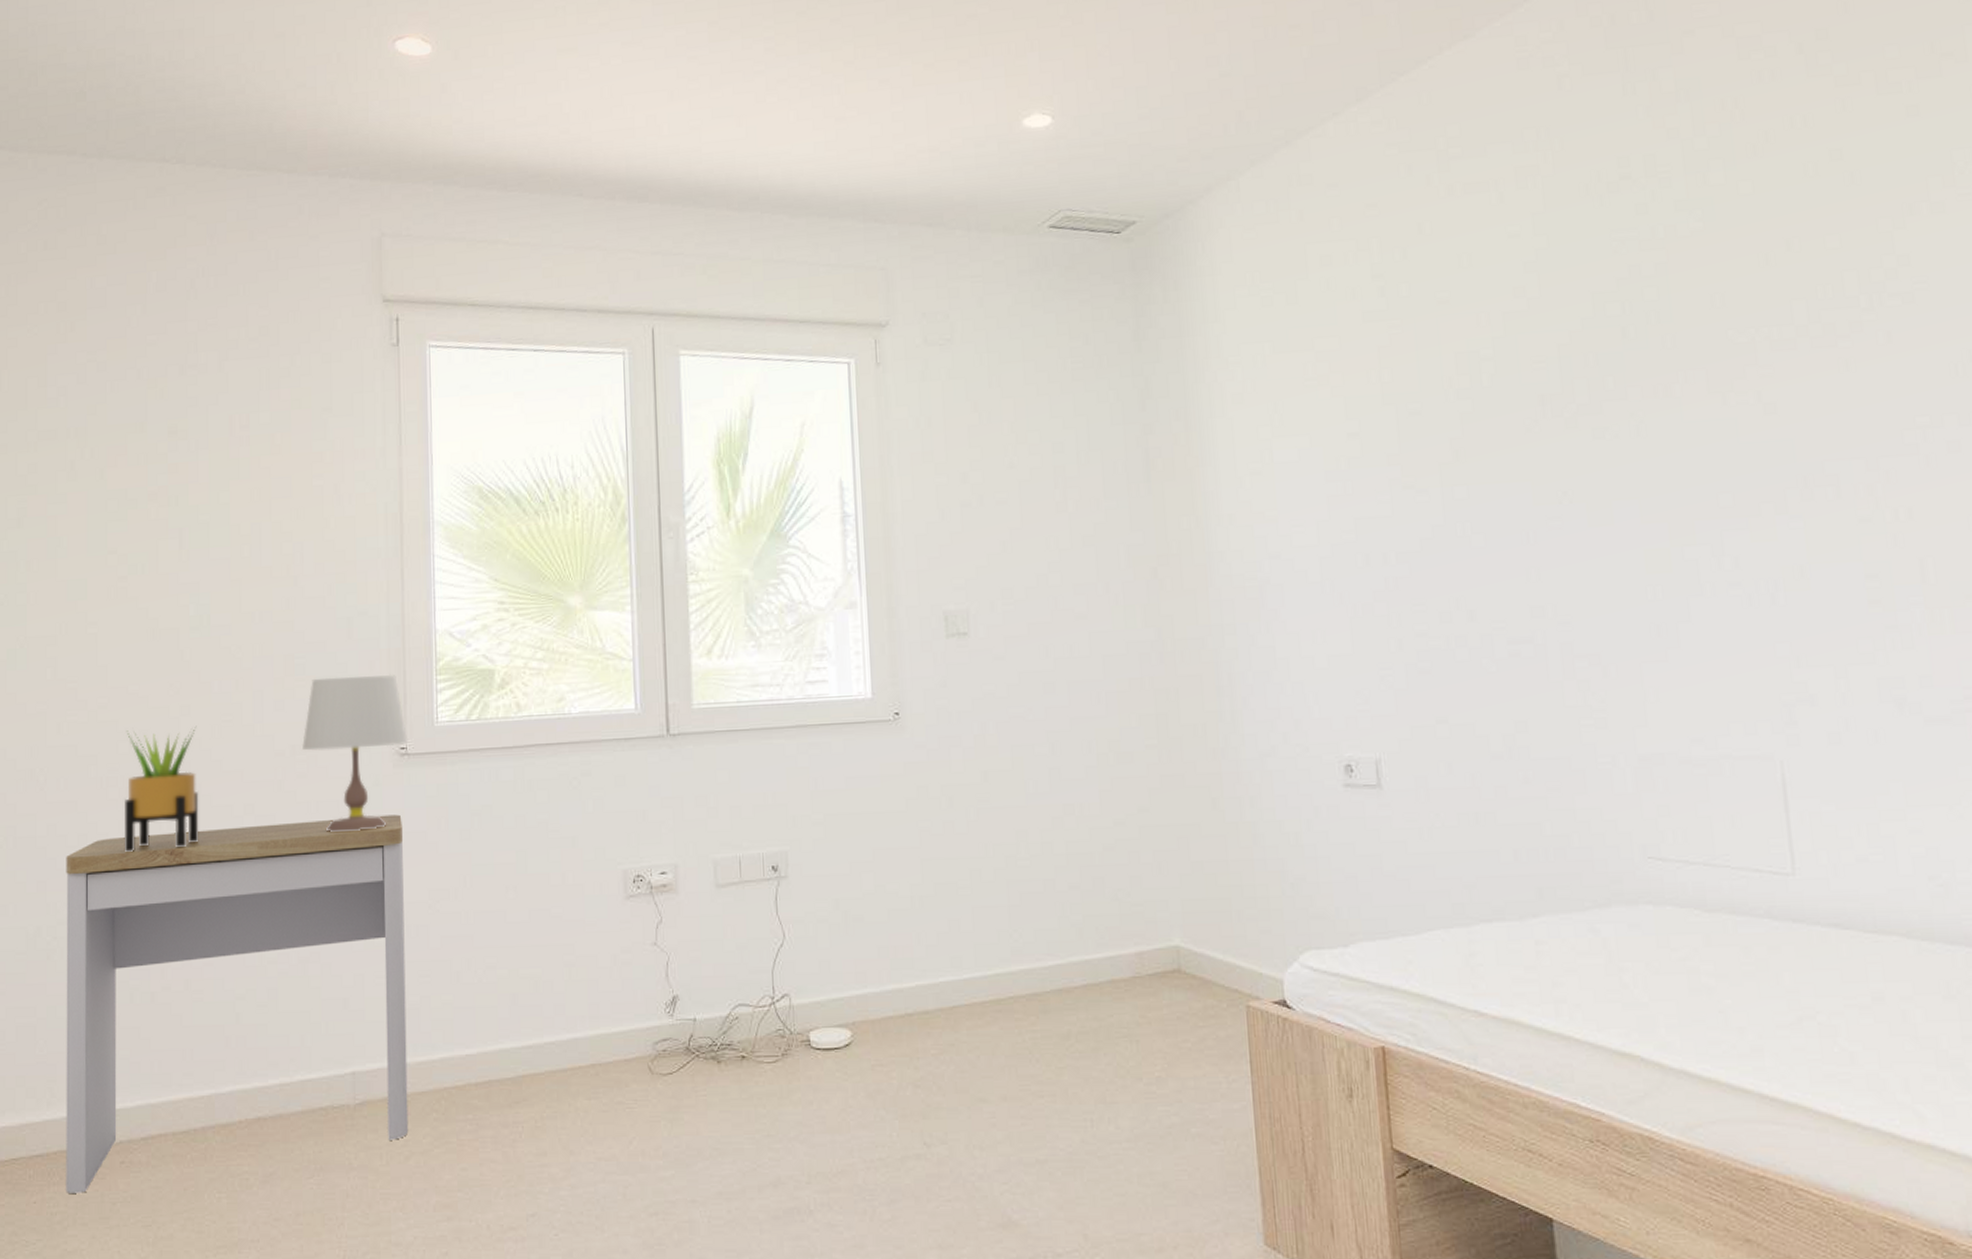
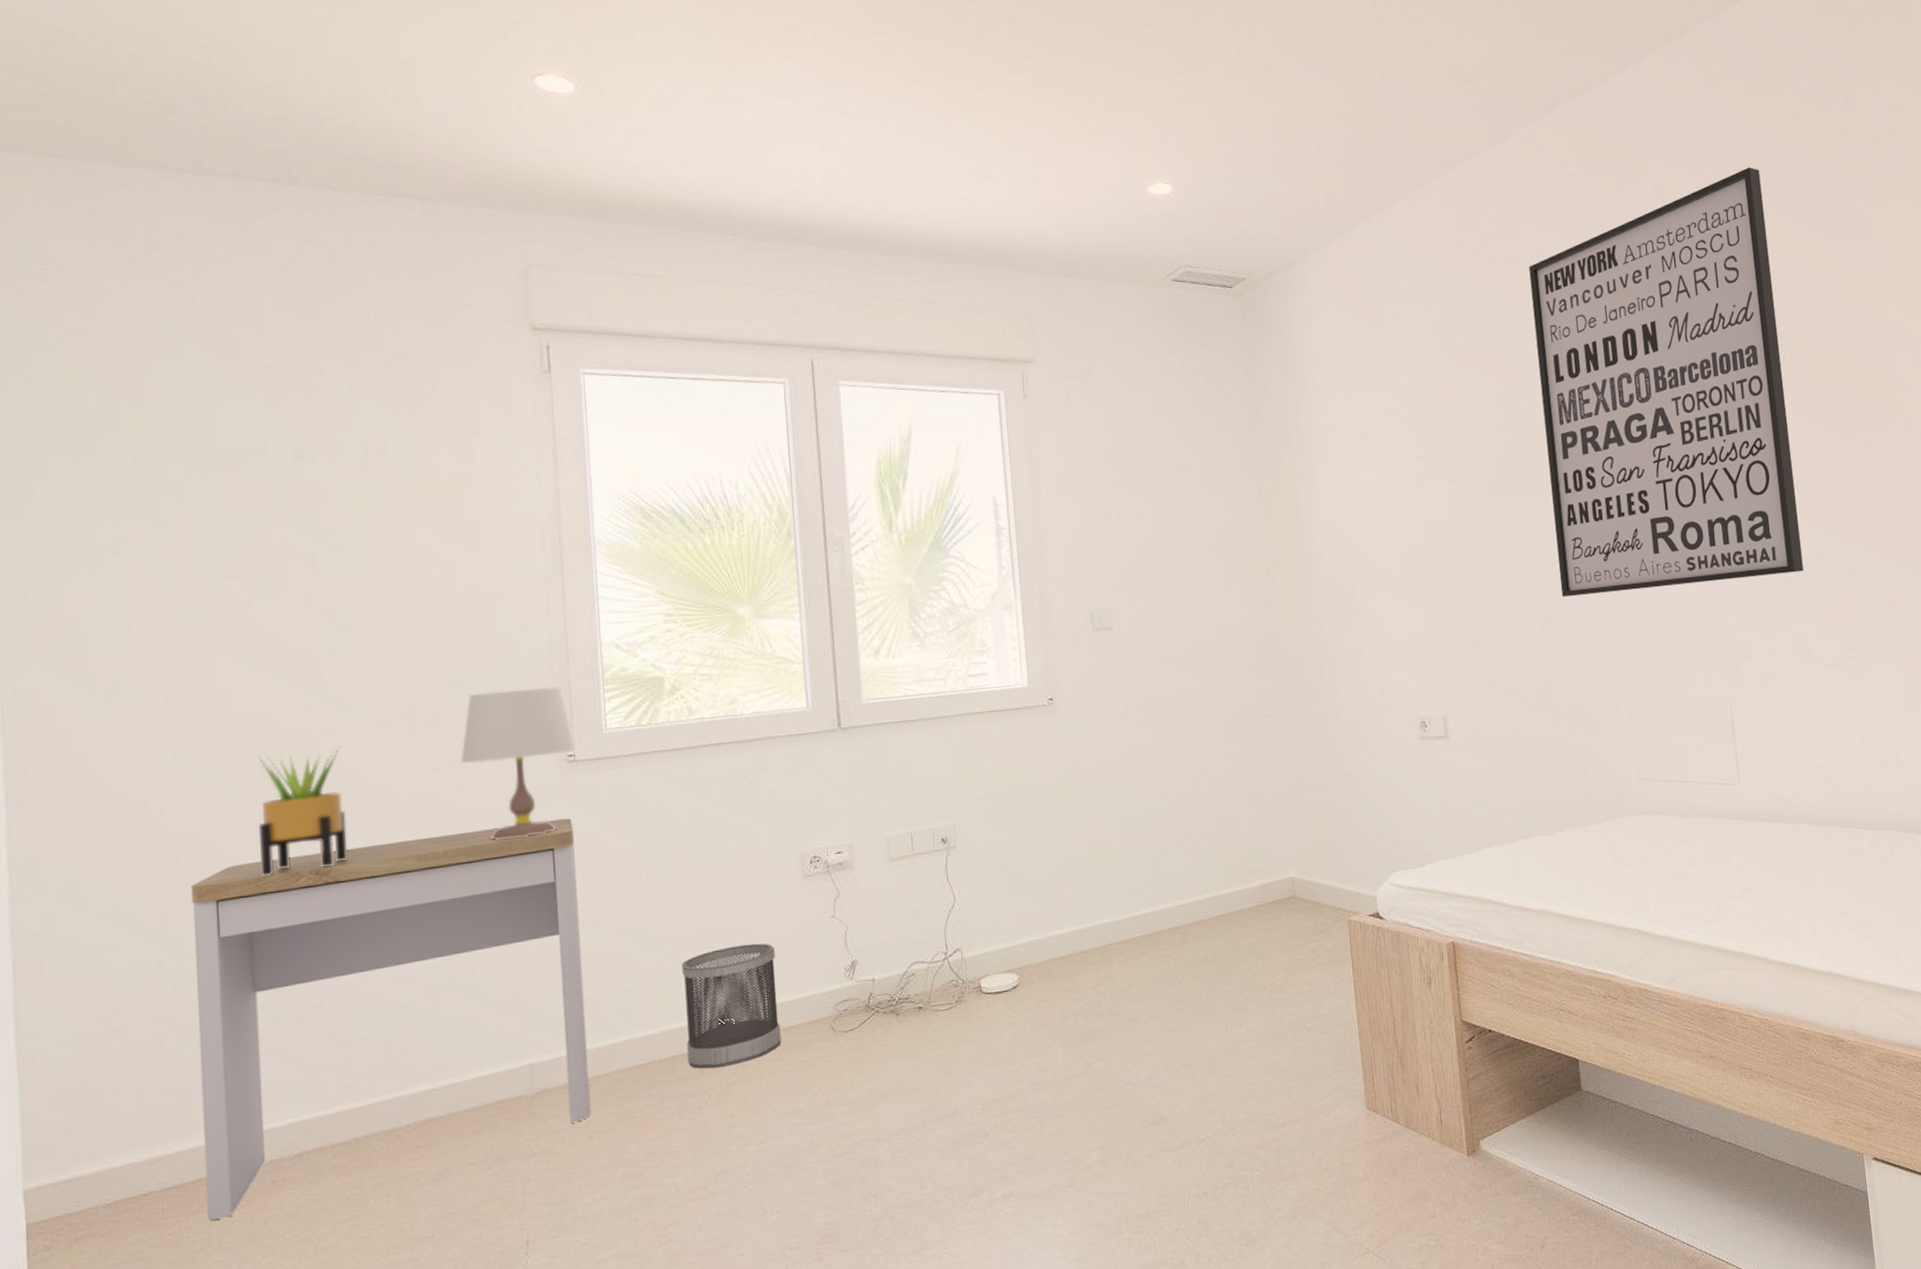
wastebasket: none [501,966,598,1099] -> present [682,943,782,1069]
wall art: none [1500,49,1896,615] -> present [1528,167,1804,598]

